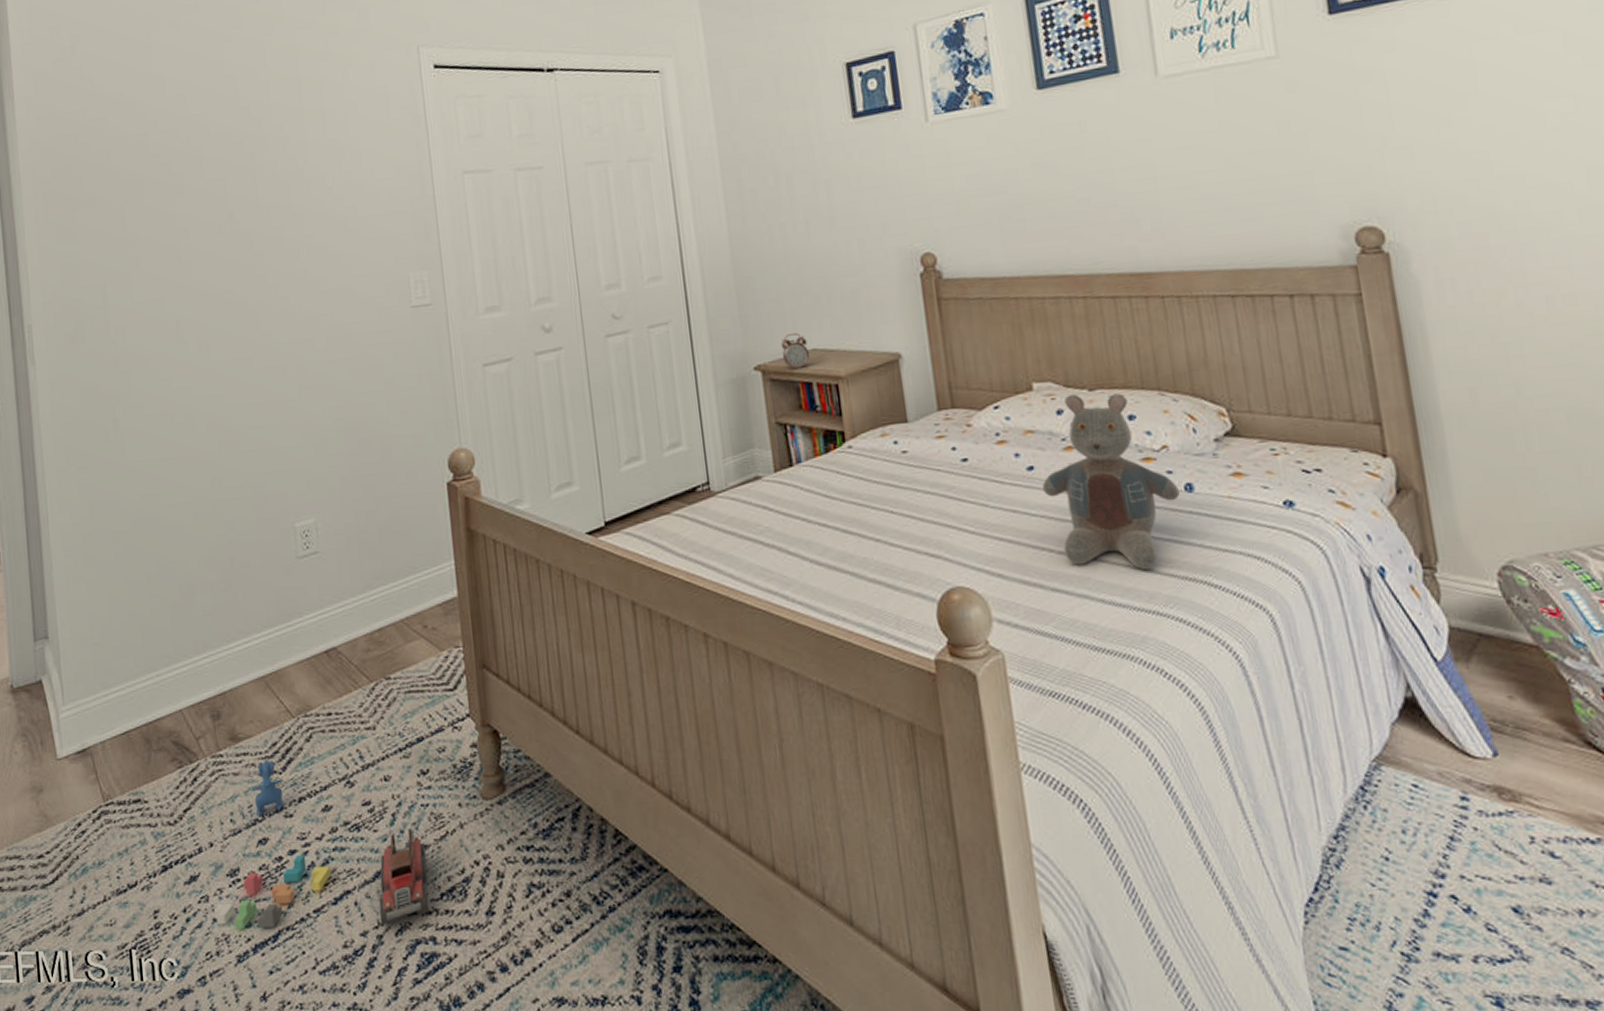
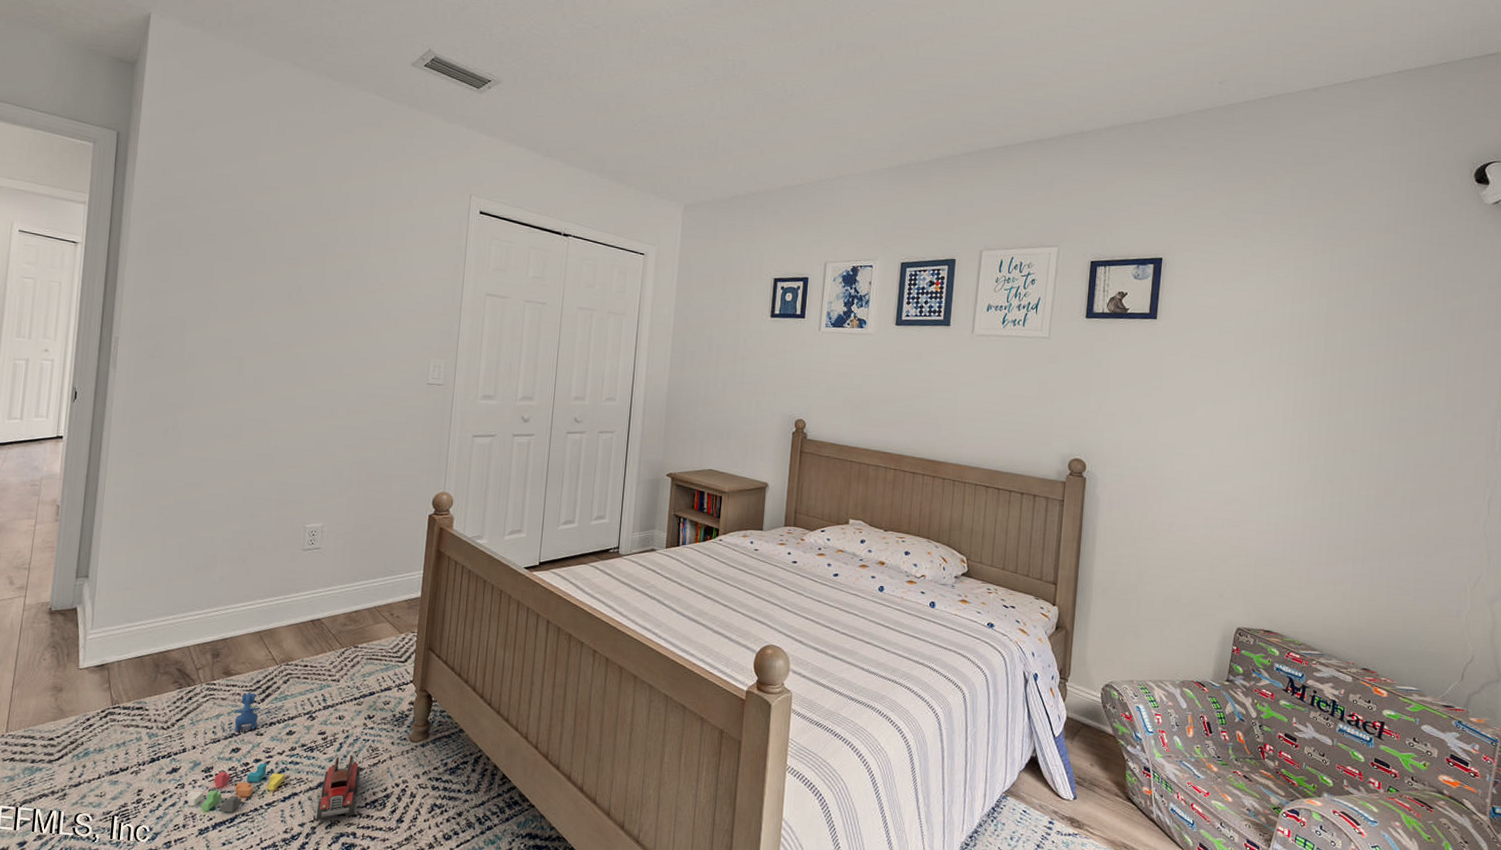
alarm clock: present [780,332,810,372] -> none [688,455,707,482]
stuffed animal: present [1041,393,1180,569] -> none [840,531,926,653]

